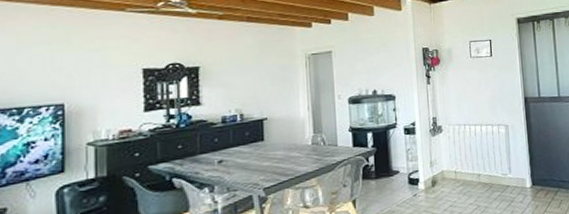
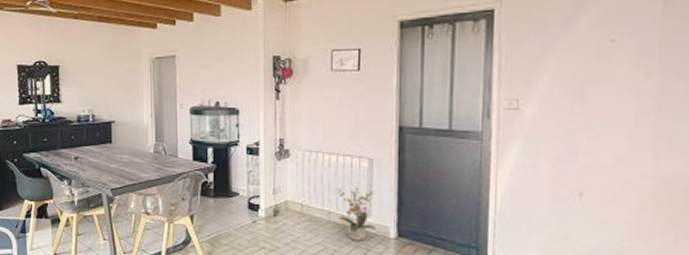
potted plant: none [482,150,517,196] -> present [336,187,377,241]

